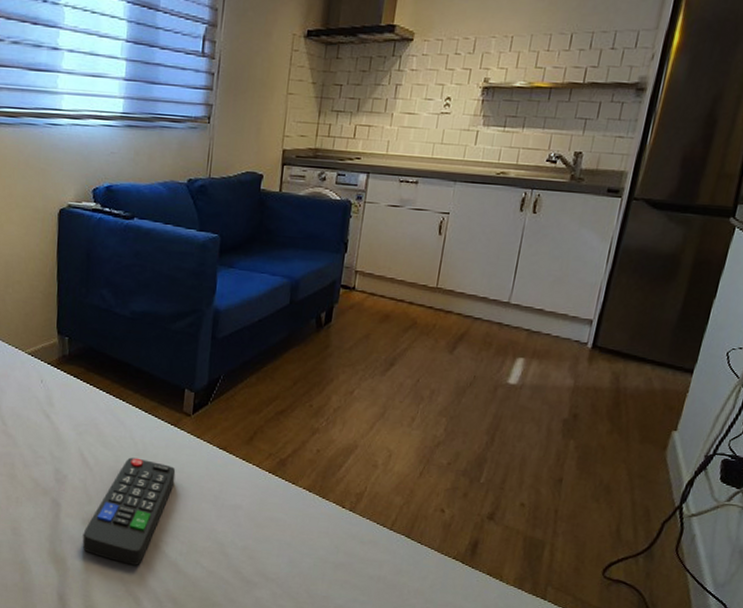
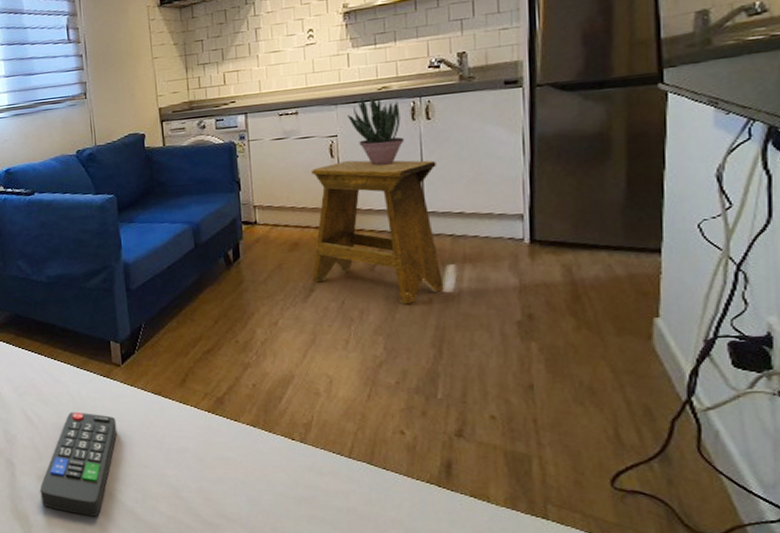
stool: none [394,240,531,391] -> present [311,160,444,305]
potted plant: none [463,178,512,252] -> present [348,96,405,166]

